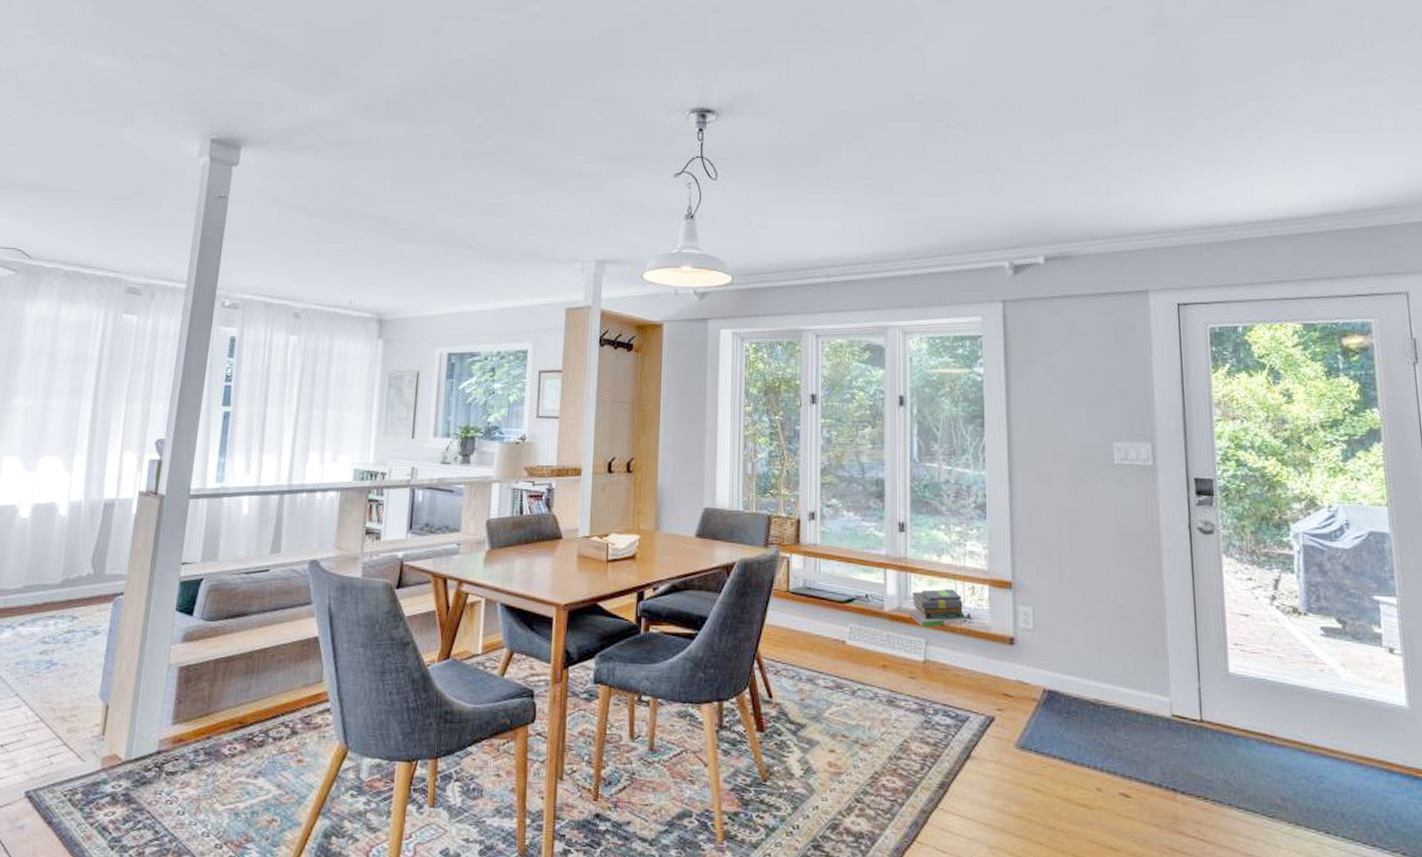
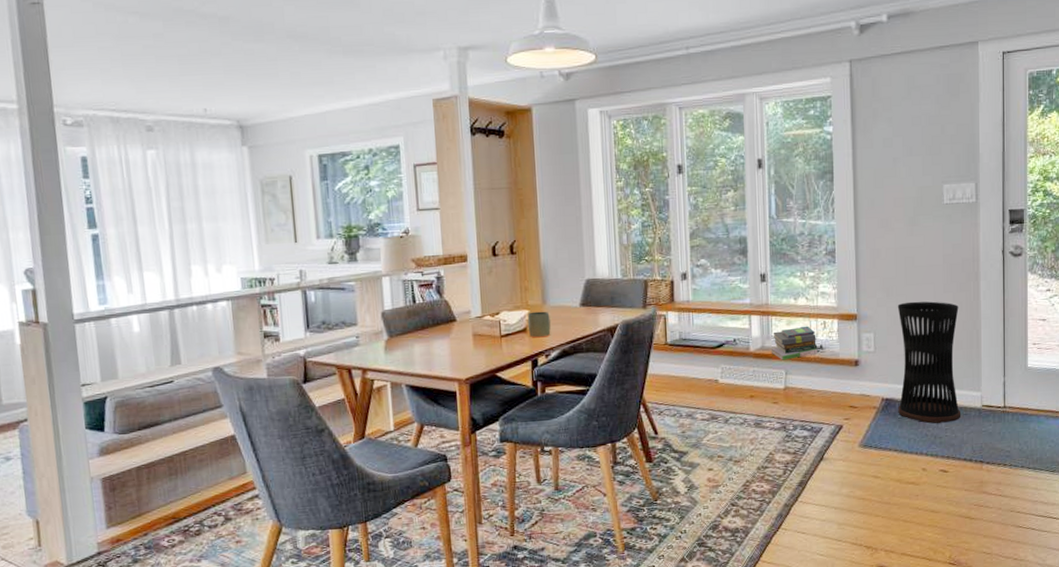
mug: none [637,537,662,568] -> present [527,311,551,338]
umbrella stand: none [1061,574,1144,732] -> present [897,301,960,423]

